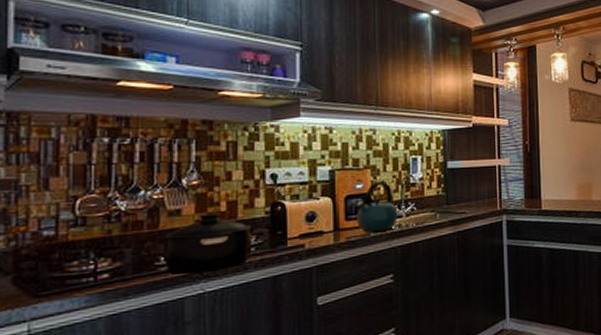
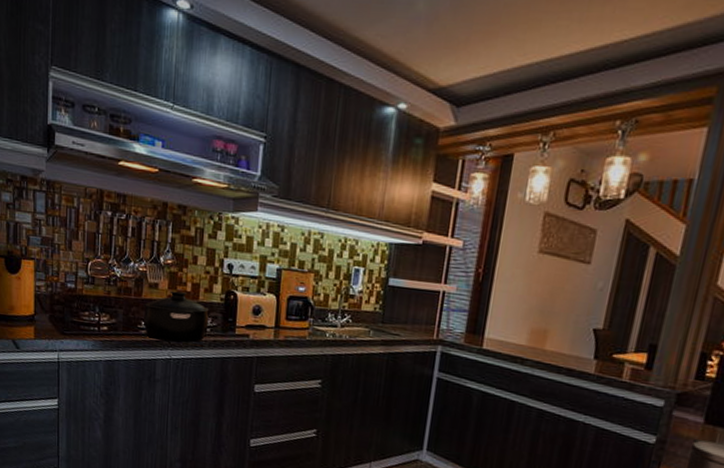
kettle: present [356,181,398,233] -> none [295,287,334,338]

